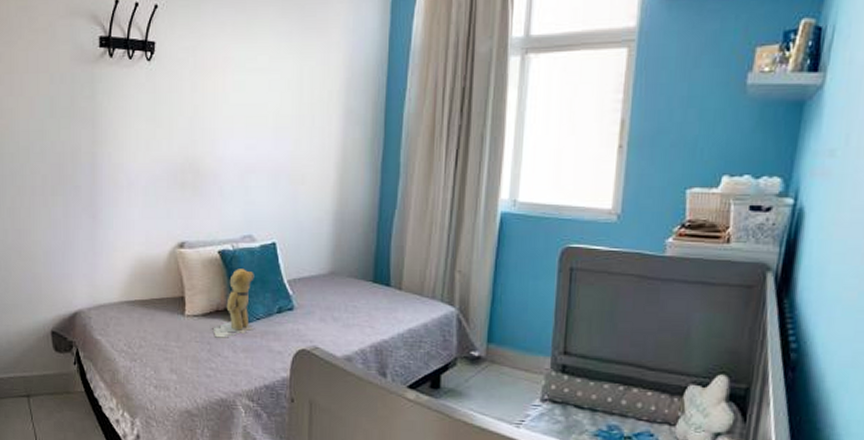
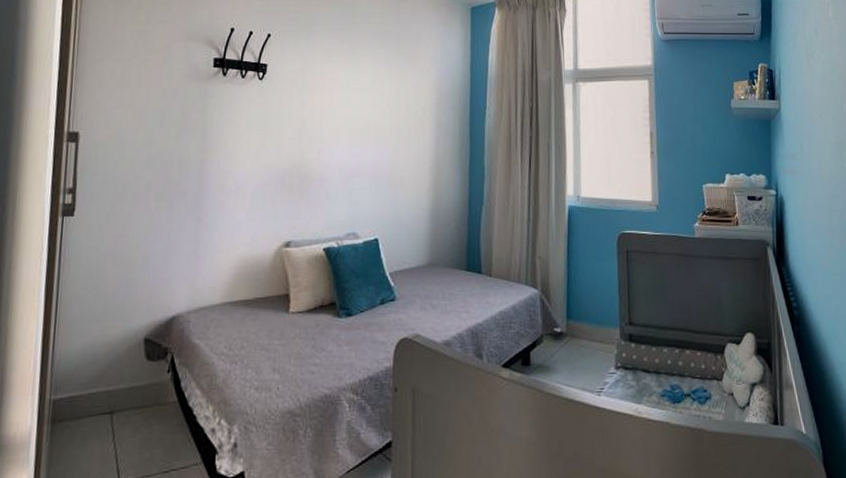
teddy bear: present [212,269,255,338] -> none [317,264,359,333]

